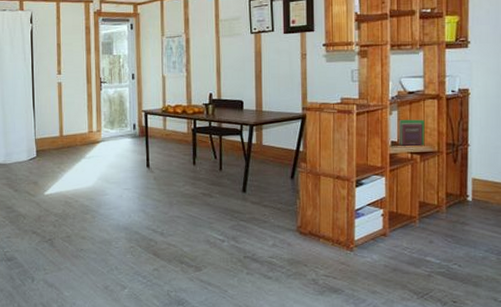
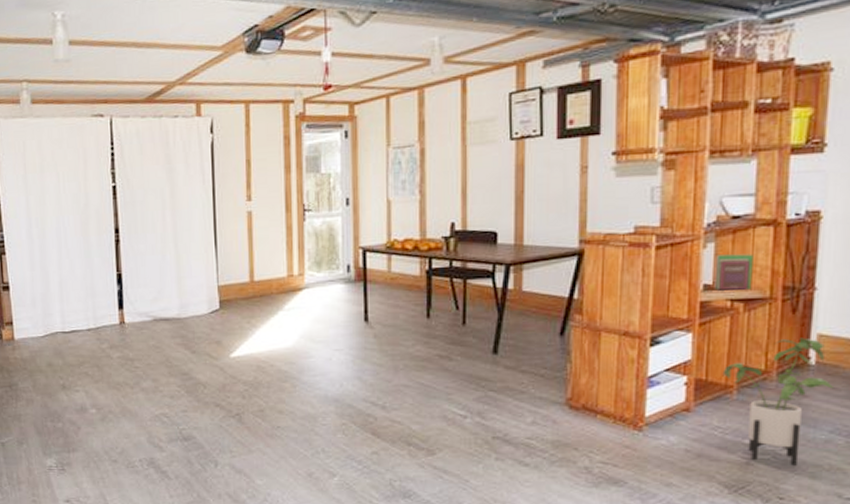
house plant: none [408,181,486,277] -> present [722,337,835,466]

